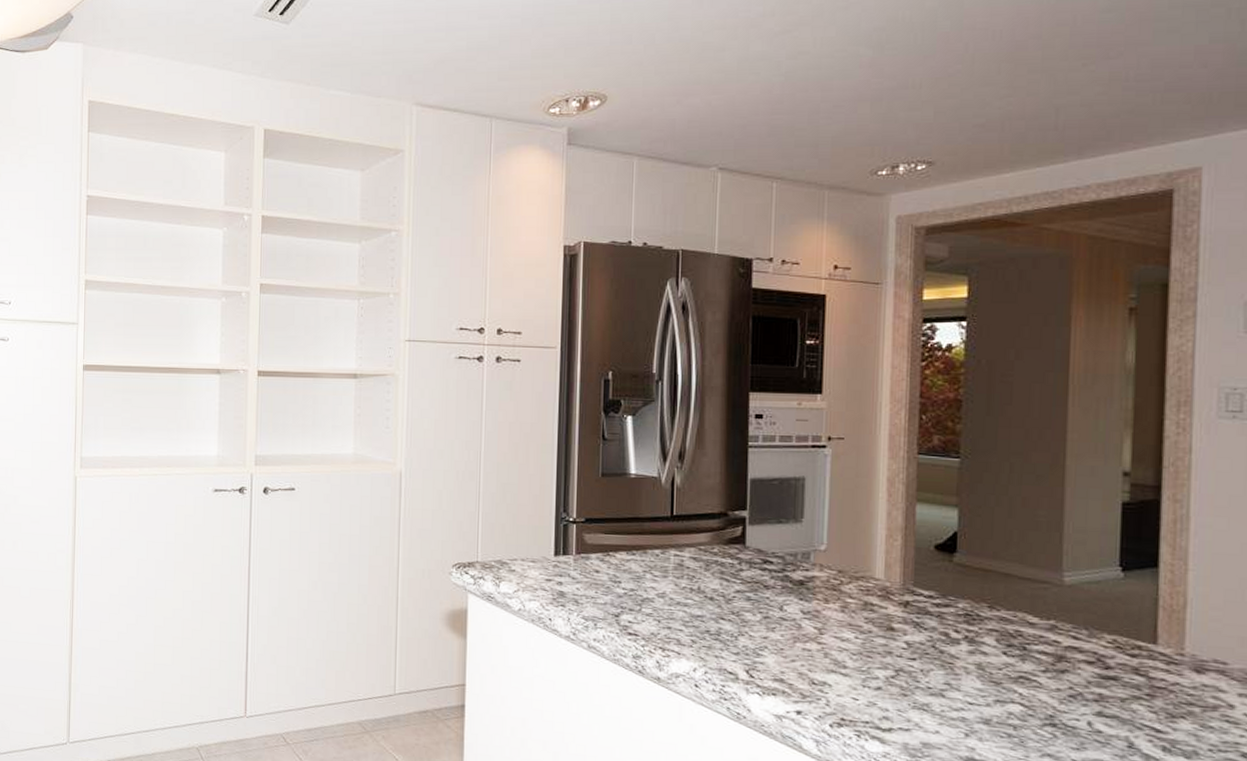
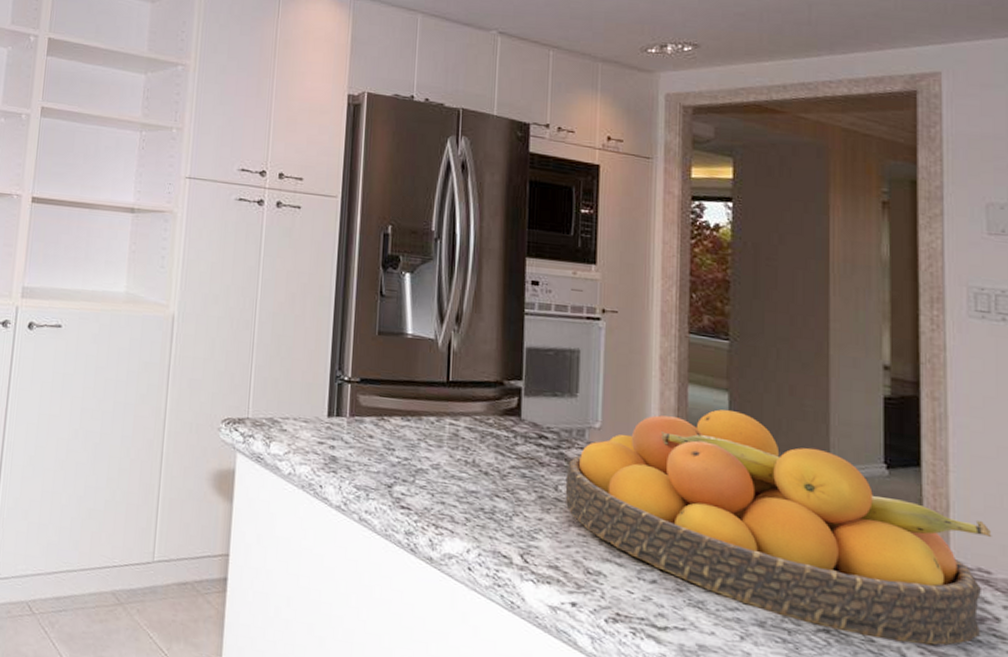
fruit bowl: none [790,525,1231,733] -> present [565,409,992,646]

